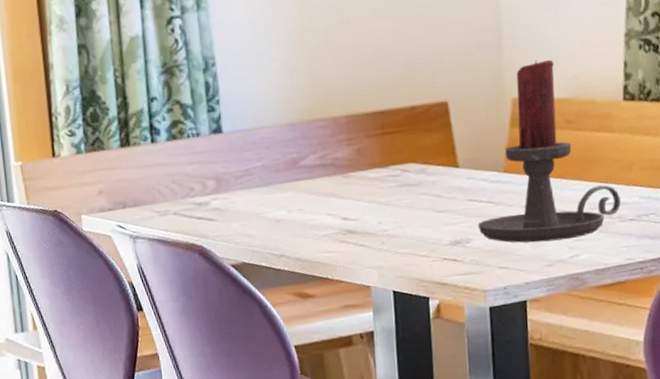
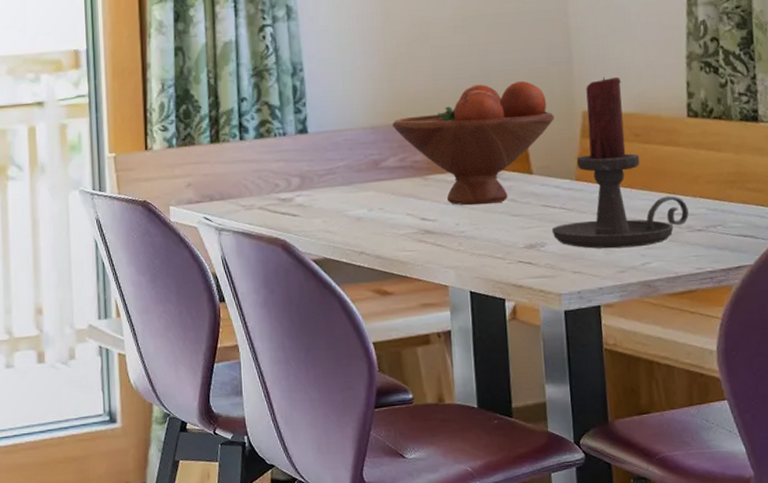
fruit bowl: none [311,67,482,203] -> present [393,80,554,206]

